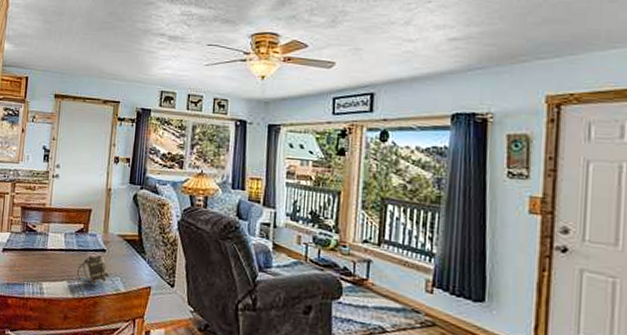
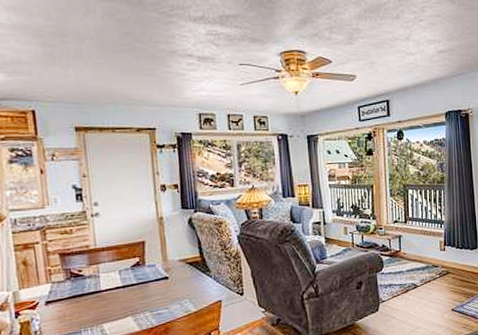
mug: present [77,255,109,285] -> none [141,283,177,314]

